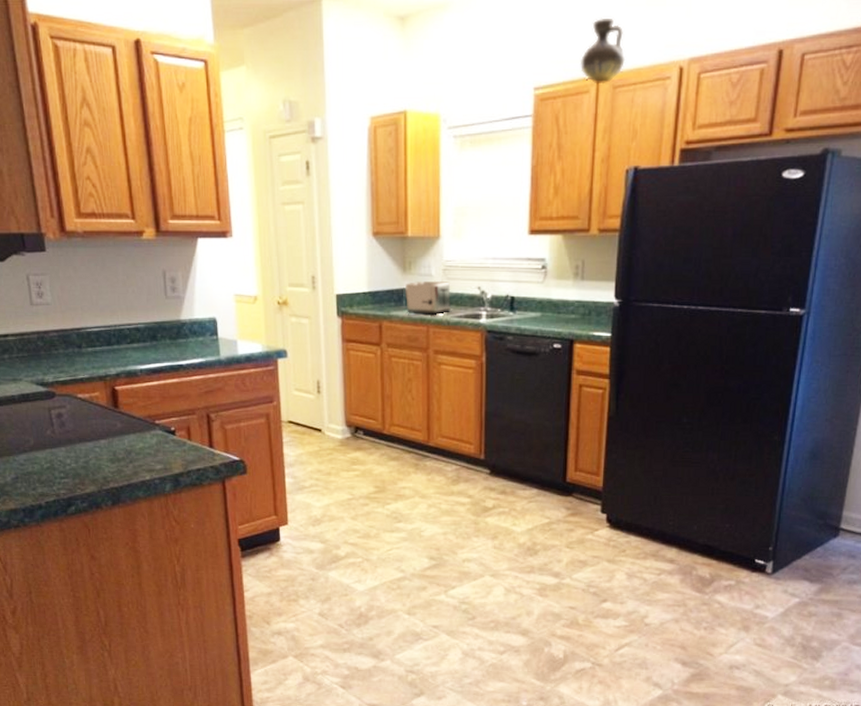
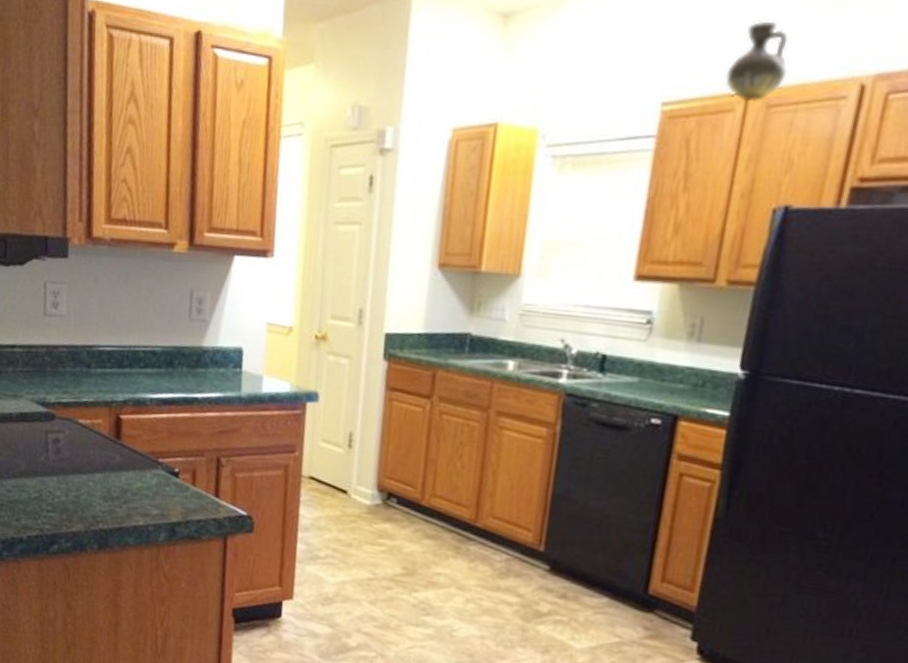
toaster: present [405,280,451,315] -> none [468,326,527,369]

